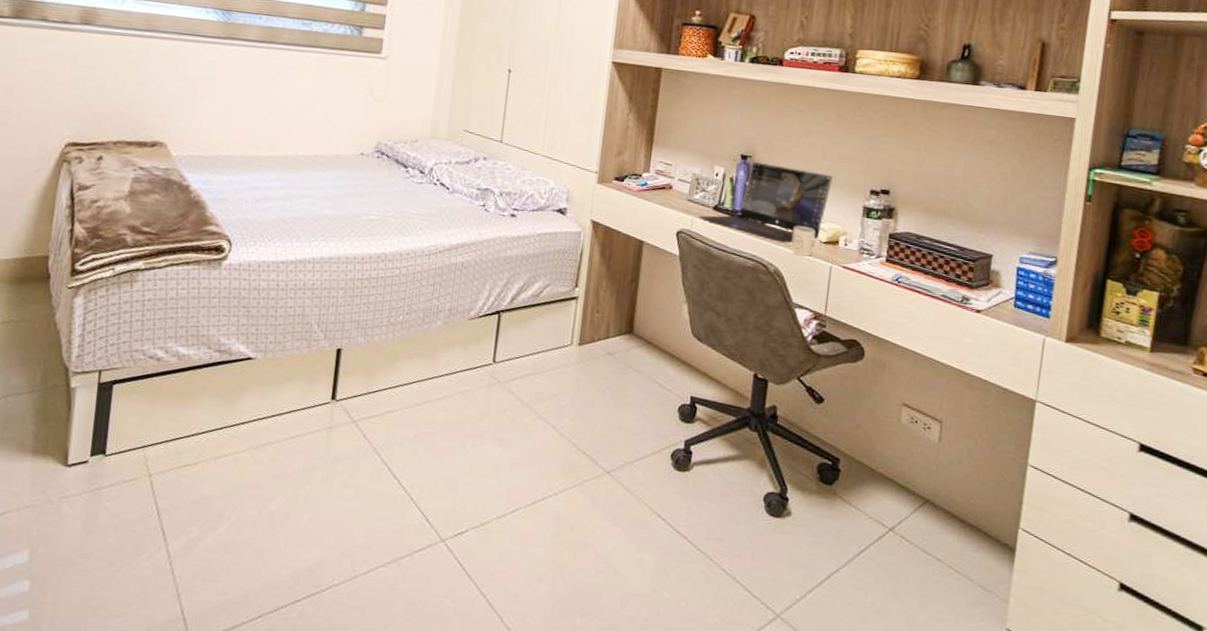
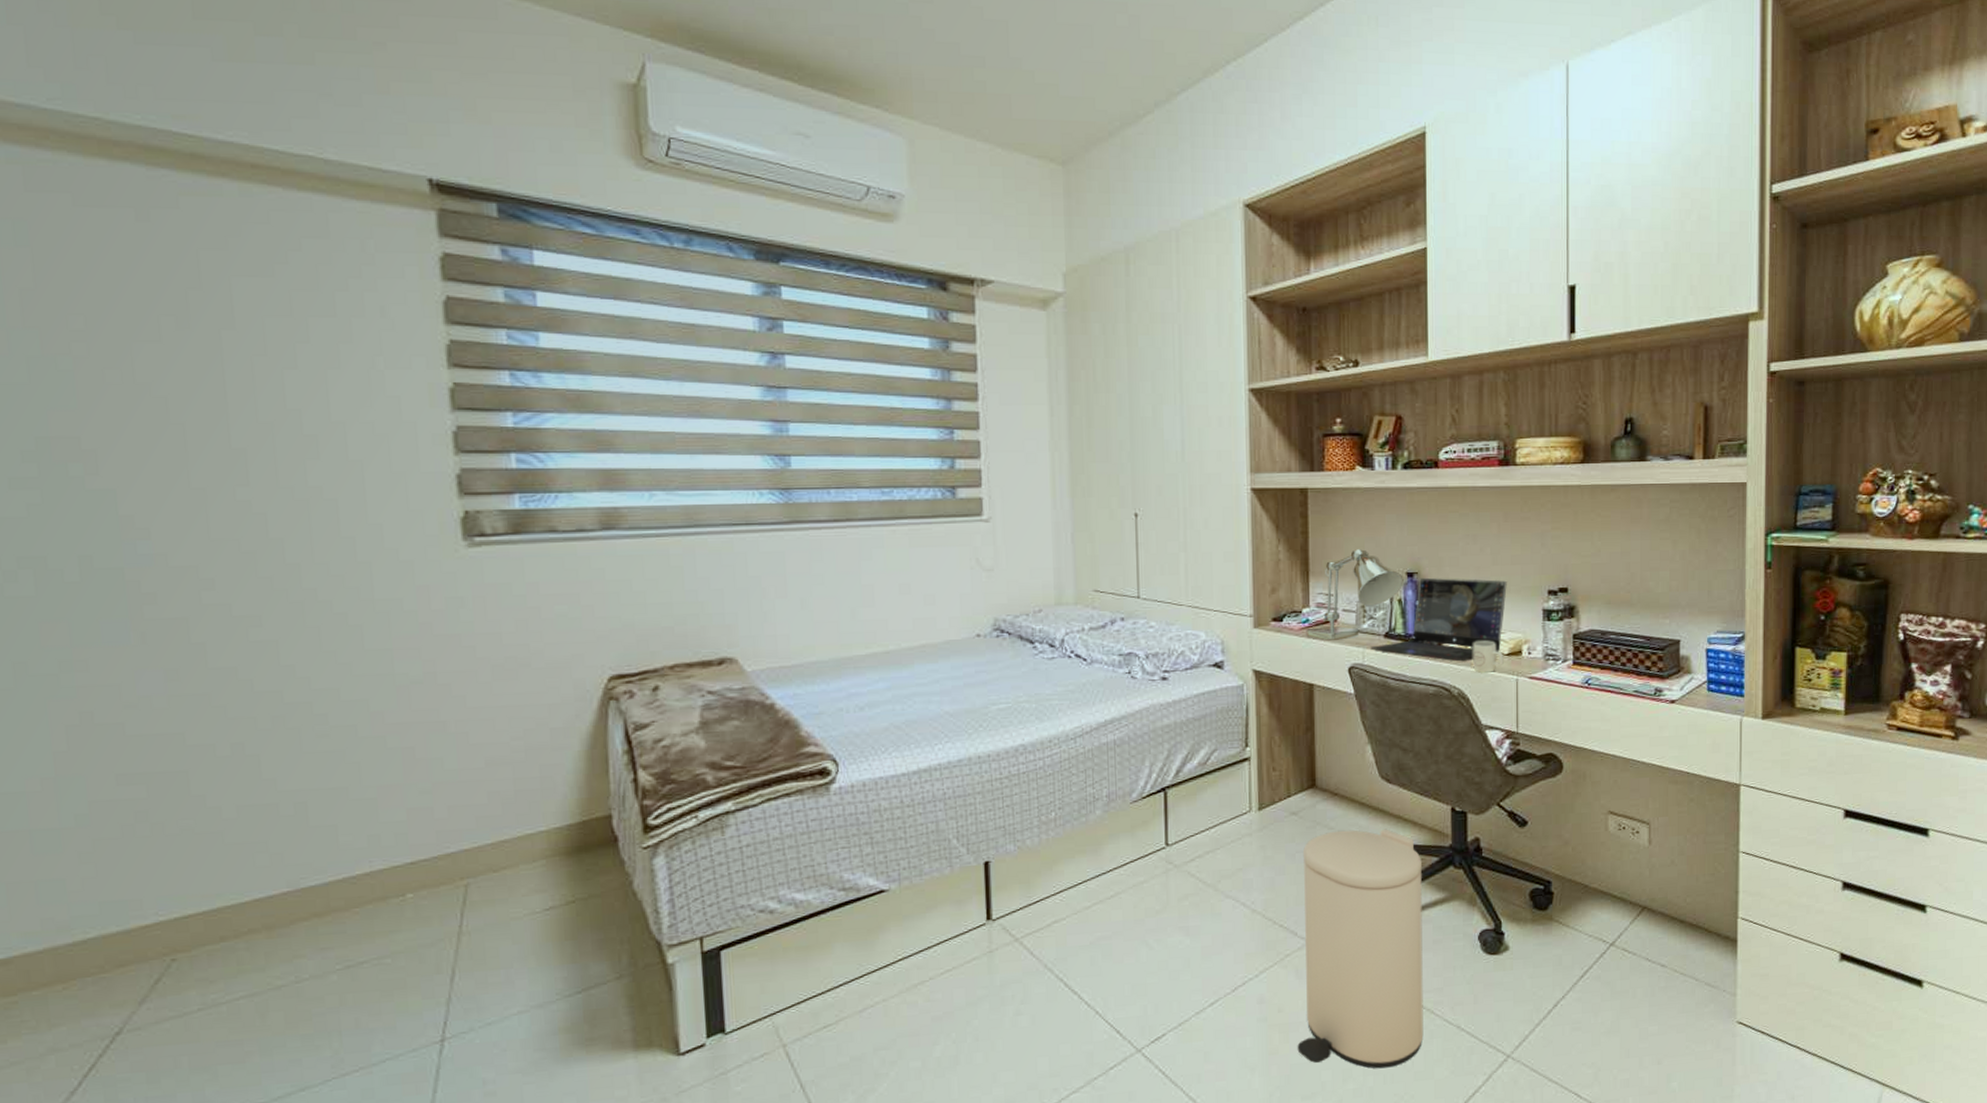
pedal bin: none [583,376,720,603] -> present [1297,828,1424,1069]
desk lamp: none [643,128,738,206] -> present [1306,549,1404,641]

